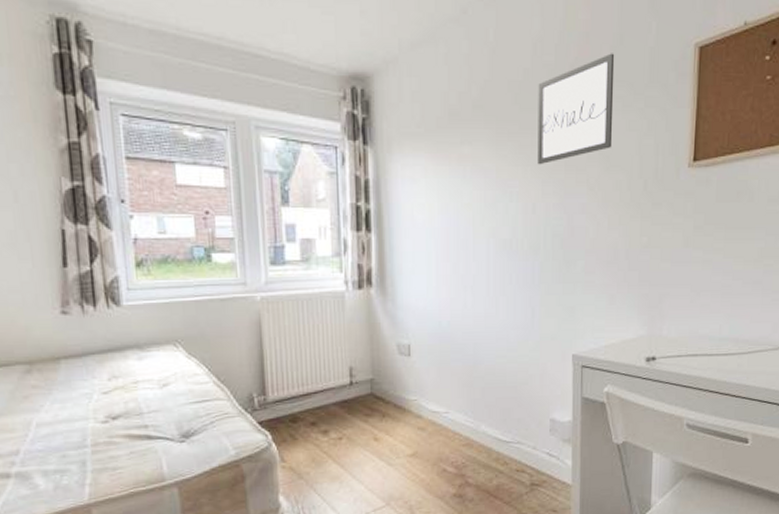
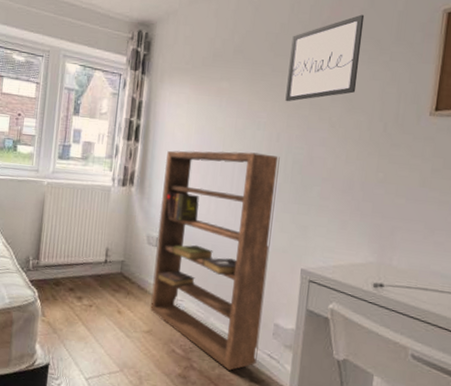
bookshelf: none [407,229,538,479] -> present [150,150,280,371]

